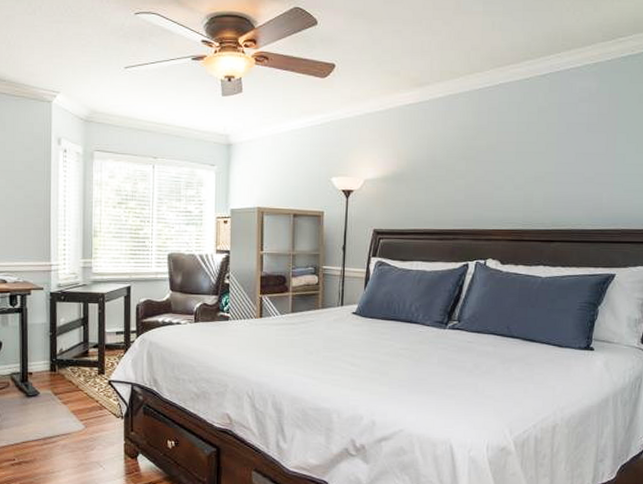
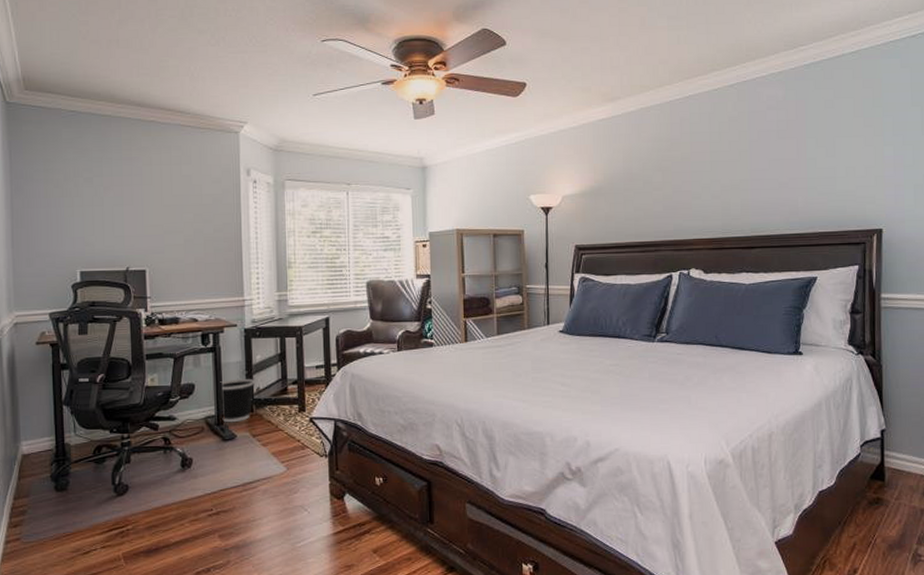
wastebasket: none [25,339,58,381] -> present [220,378,255,423]

